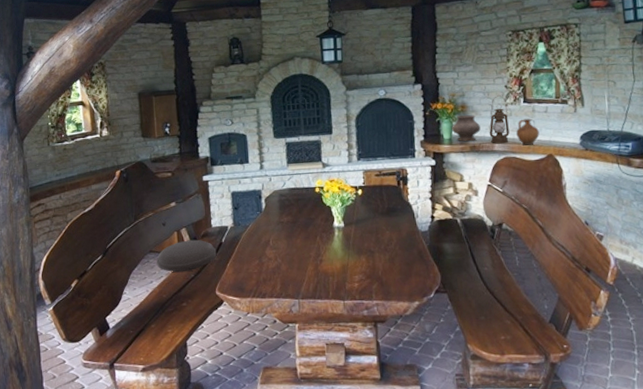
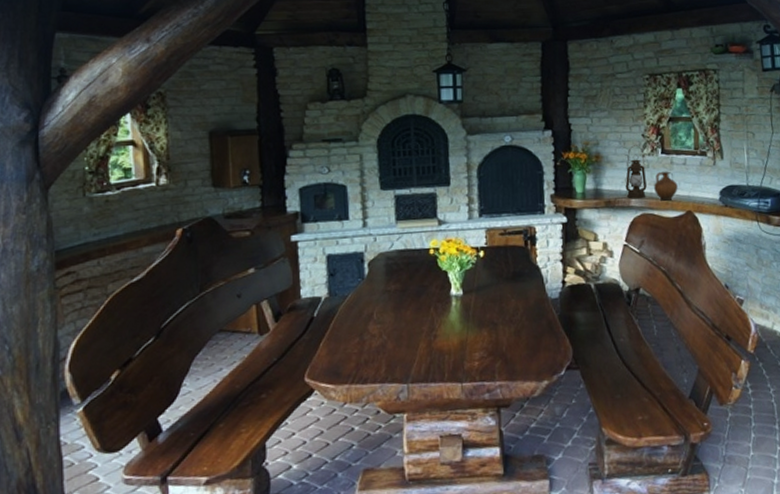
seat cushion: present [157,239,217,273] -> none [228,314,307,357]
ceramic pot: present [452,114,481,142] -> none [585,165,616,196]

